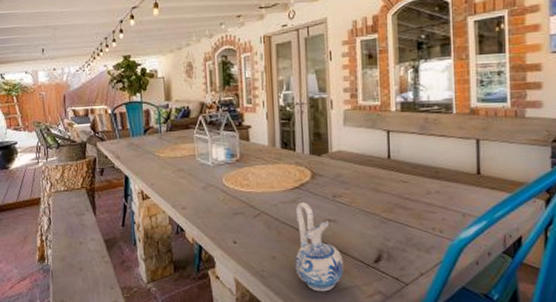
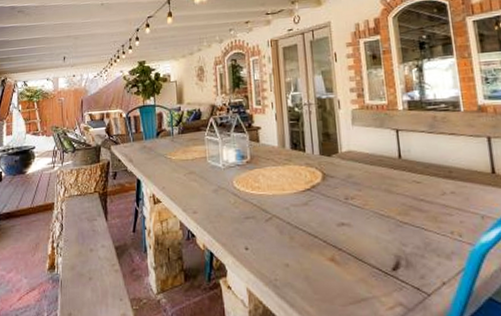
ceramic pitcher: present [295,201,343,292] -> none [308,204,361,304]

